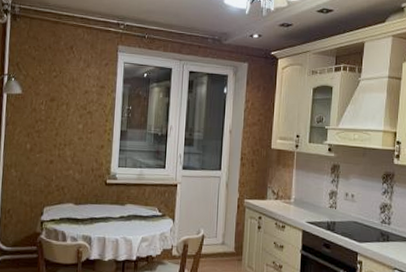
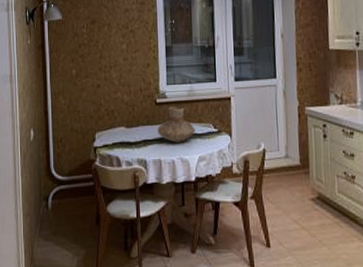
vase: none [105,188,141,223] -> present [158,107,195,143]

